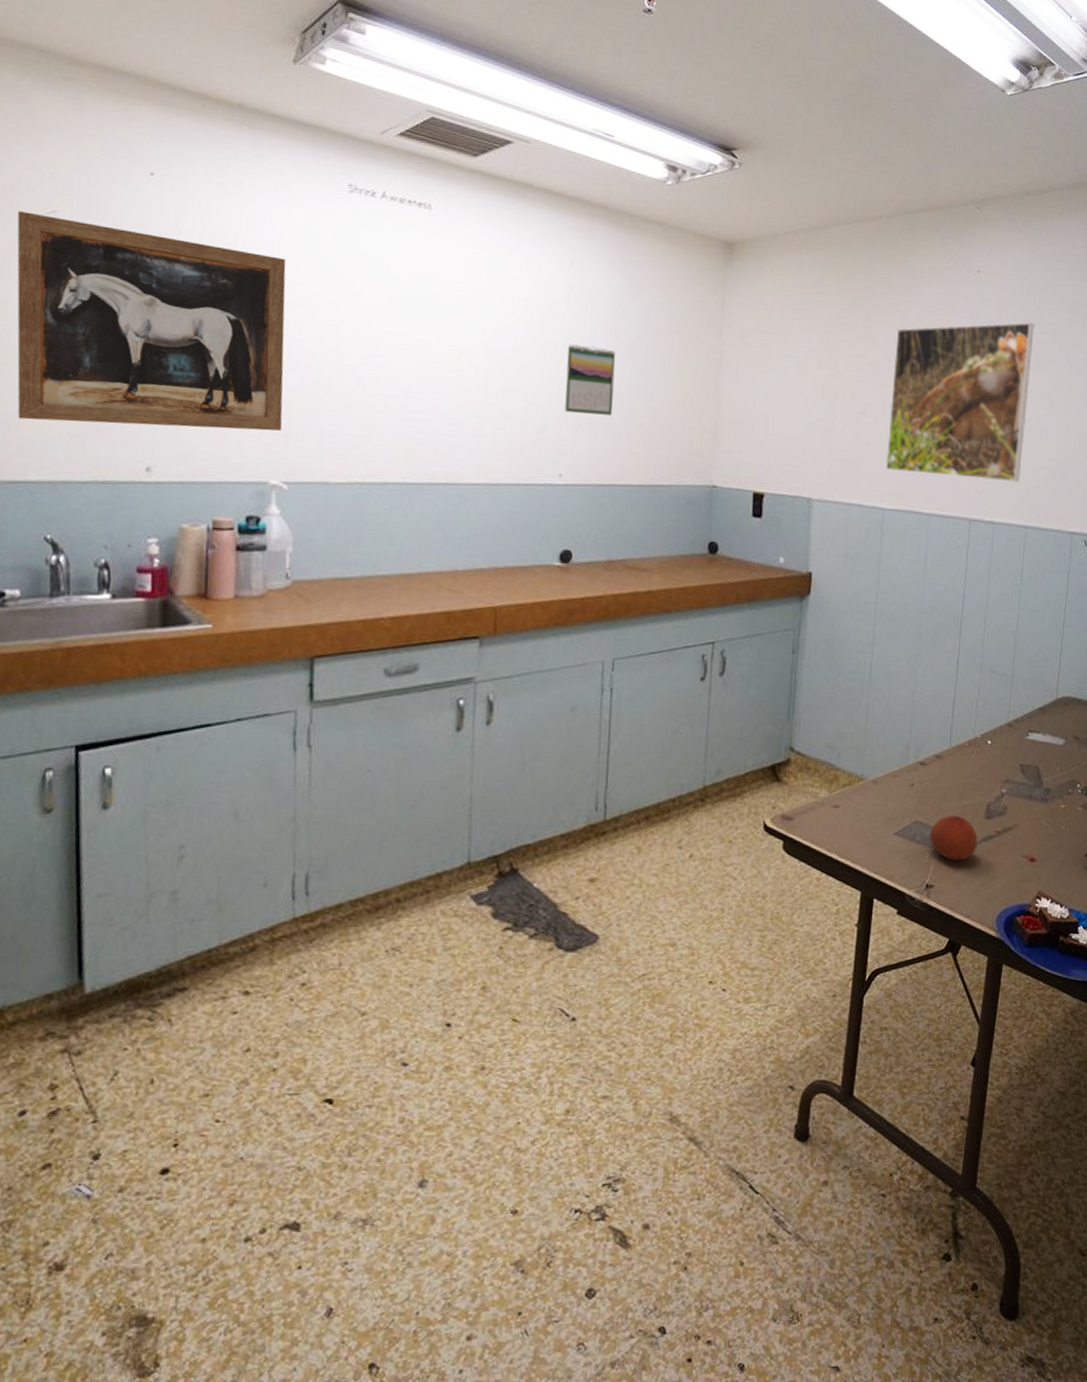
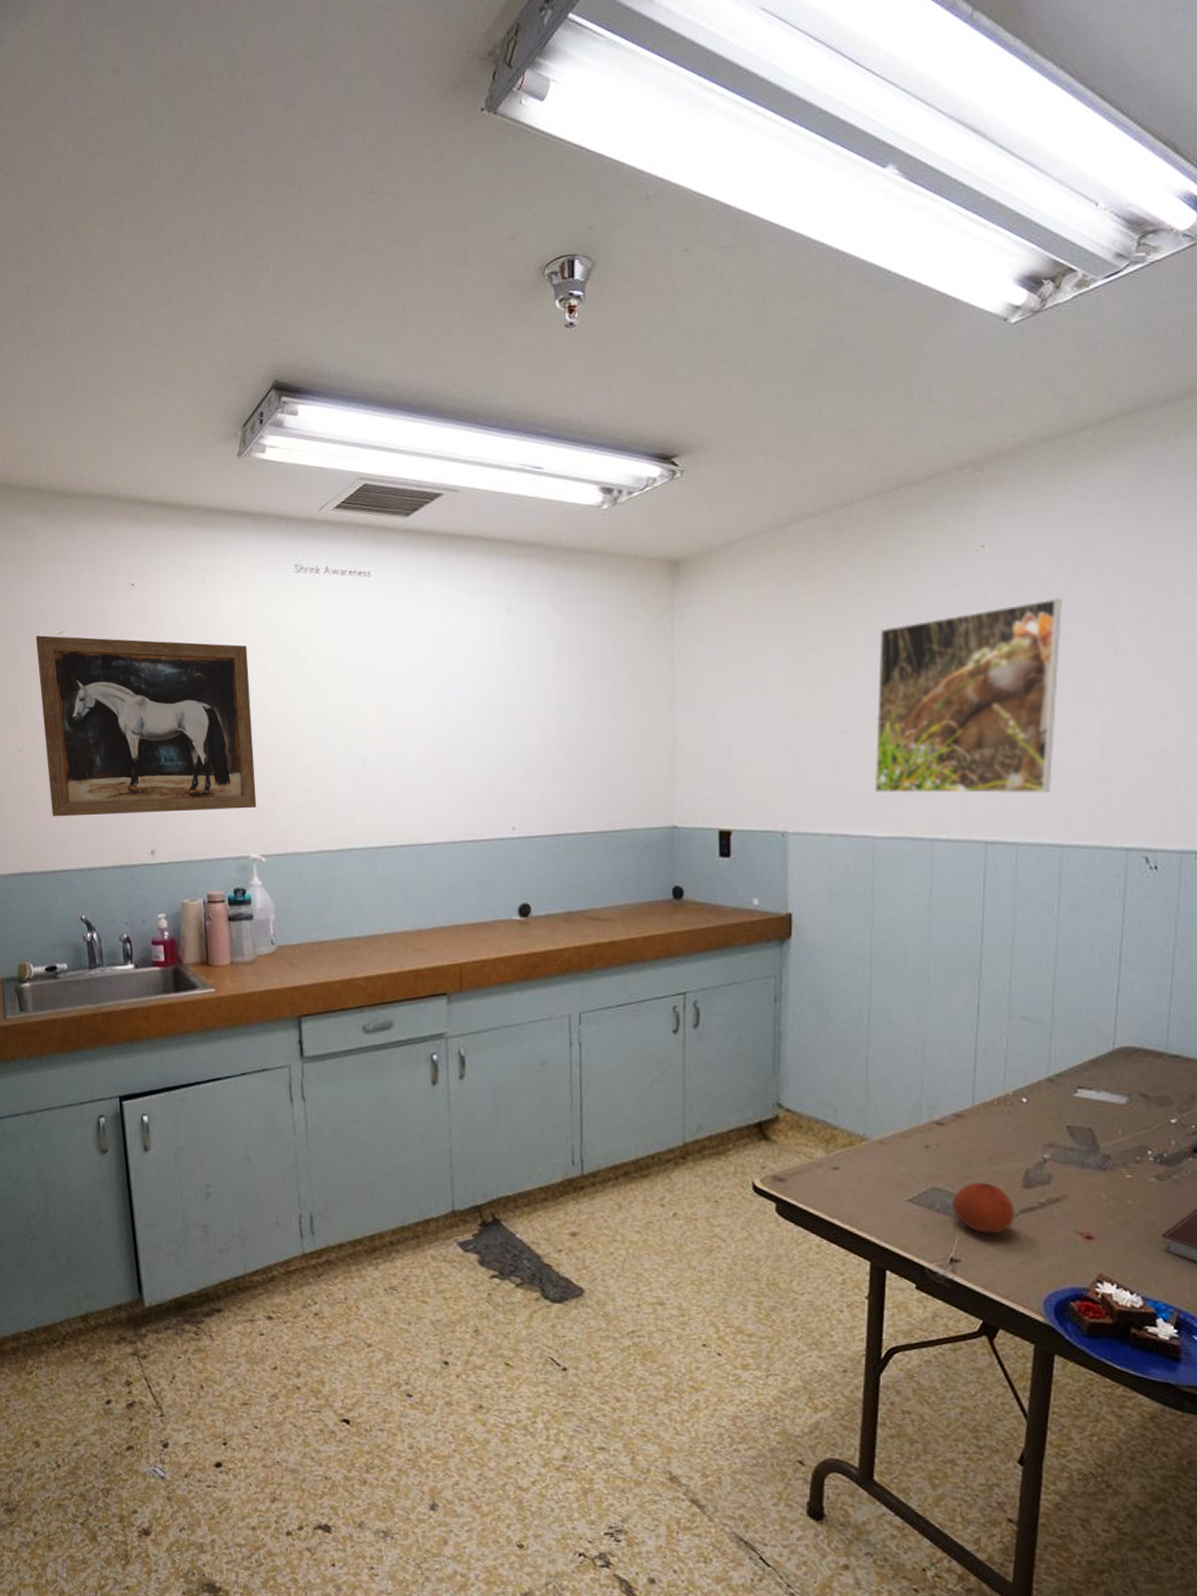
calendar: present [564,344,616,416] -> none [511,692,562,763]

